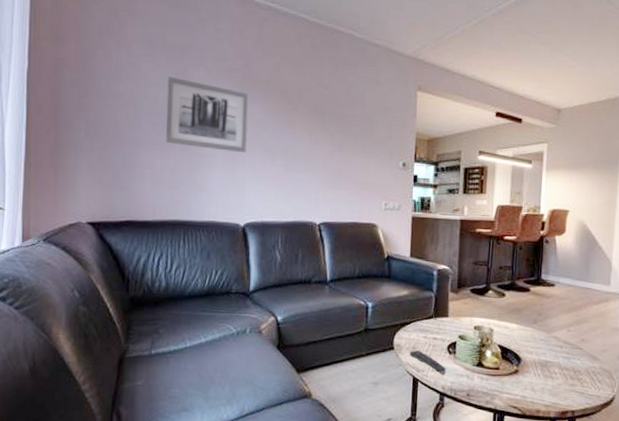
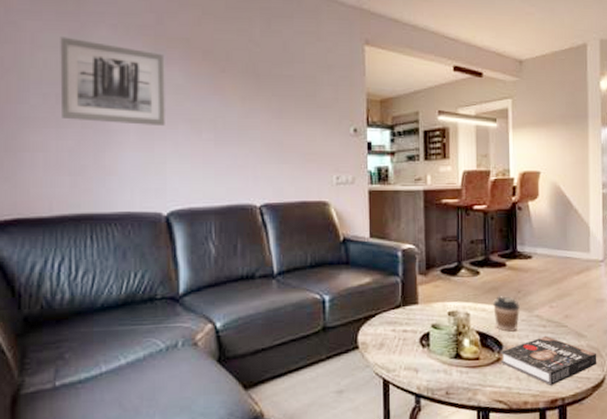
remote control: present [409,350,446,374] -> none [377,347,420,372]
coffee cup: none [515,317,540,350] -> present [493,296,520,333]
book: none [518,355,609,399] -> present [500,335,597,385]

